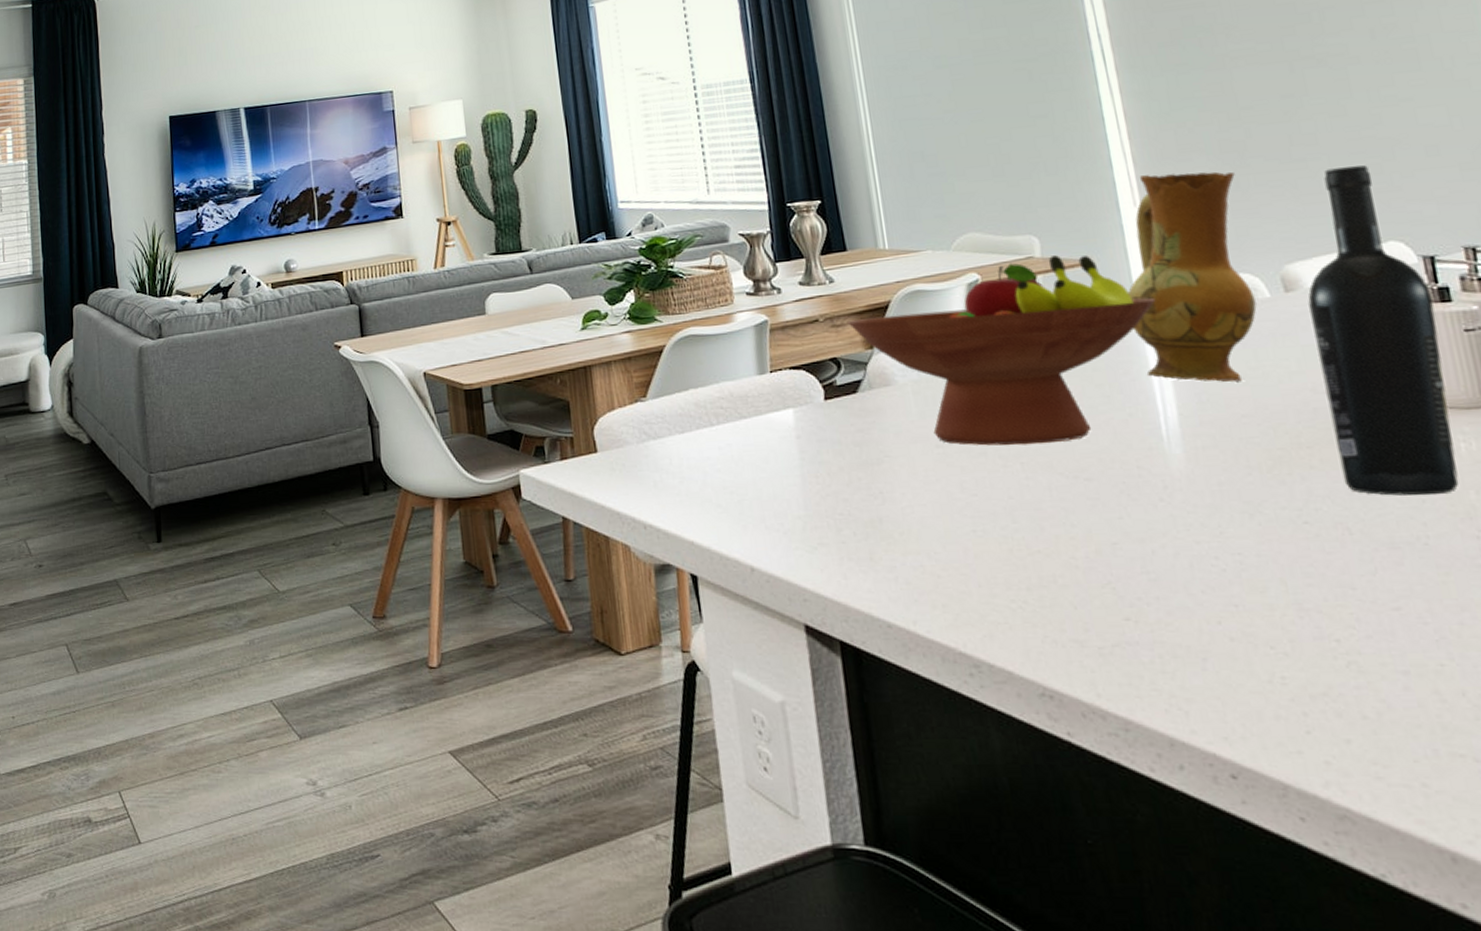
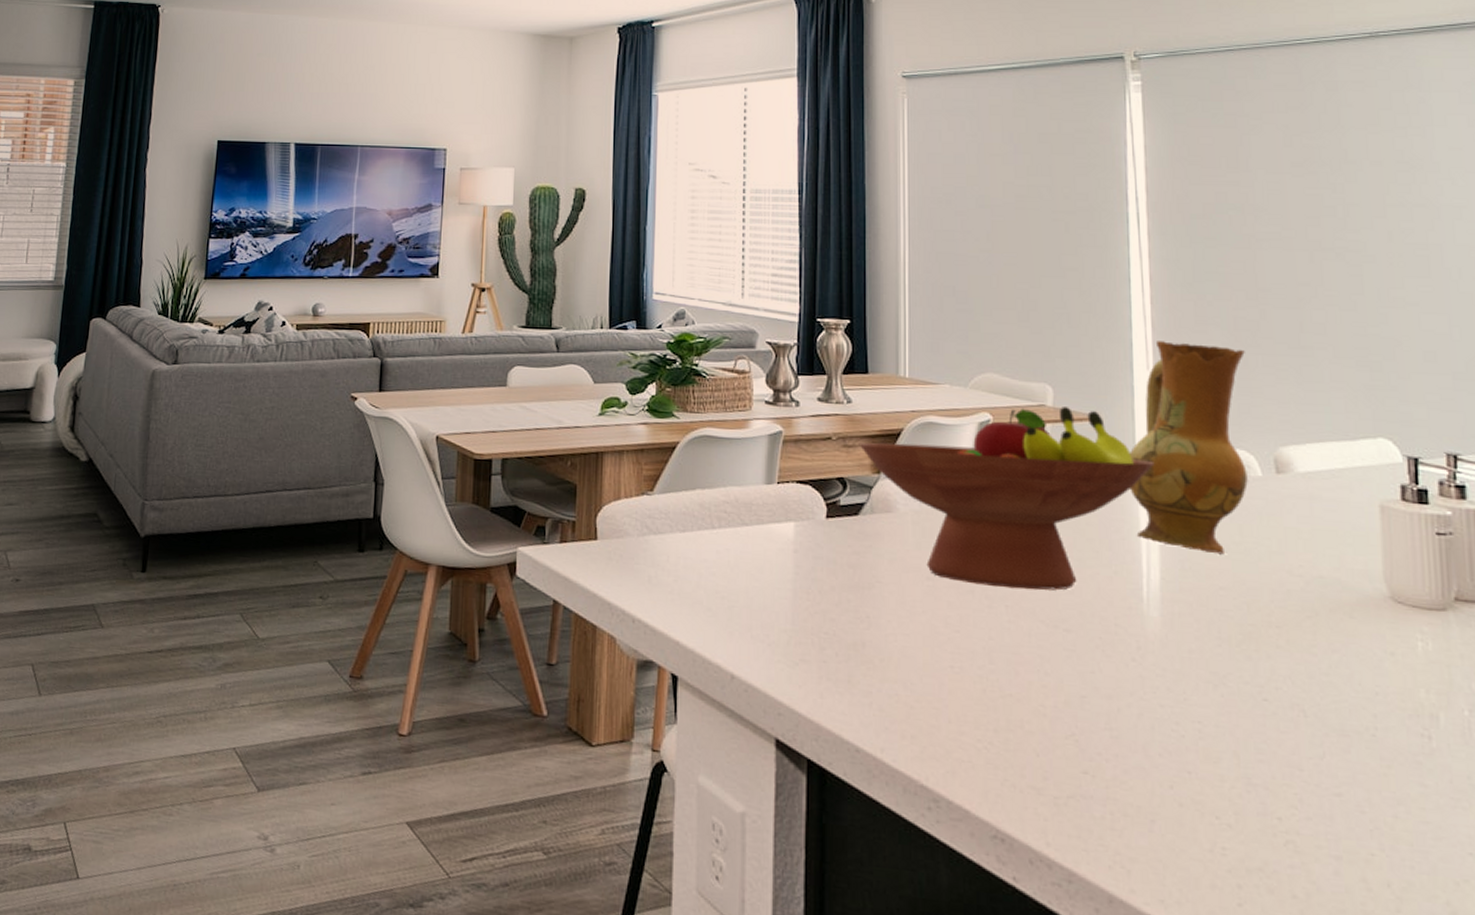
wine bottle: present [1308,165,1459,496] -> none [1296,360,1412,689]

